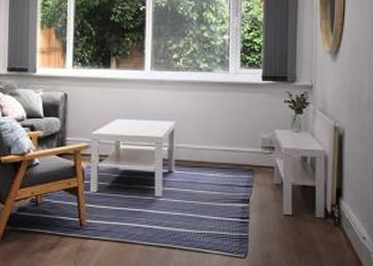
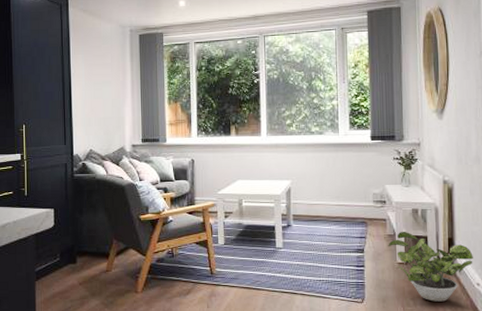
potted plant: none [274,181,360,257] -> present [388,232,473,302]

